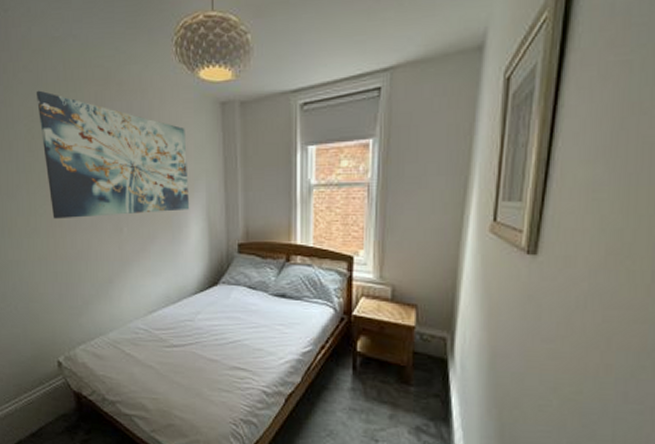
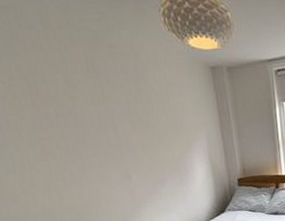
wall art: present [35,90,190,219] -> none [11,48,194,174]

